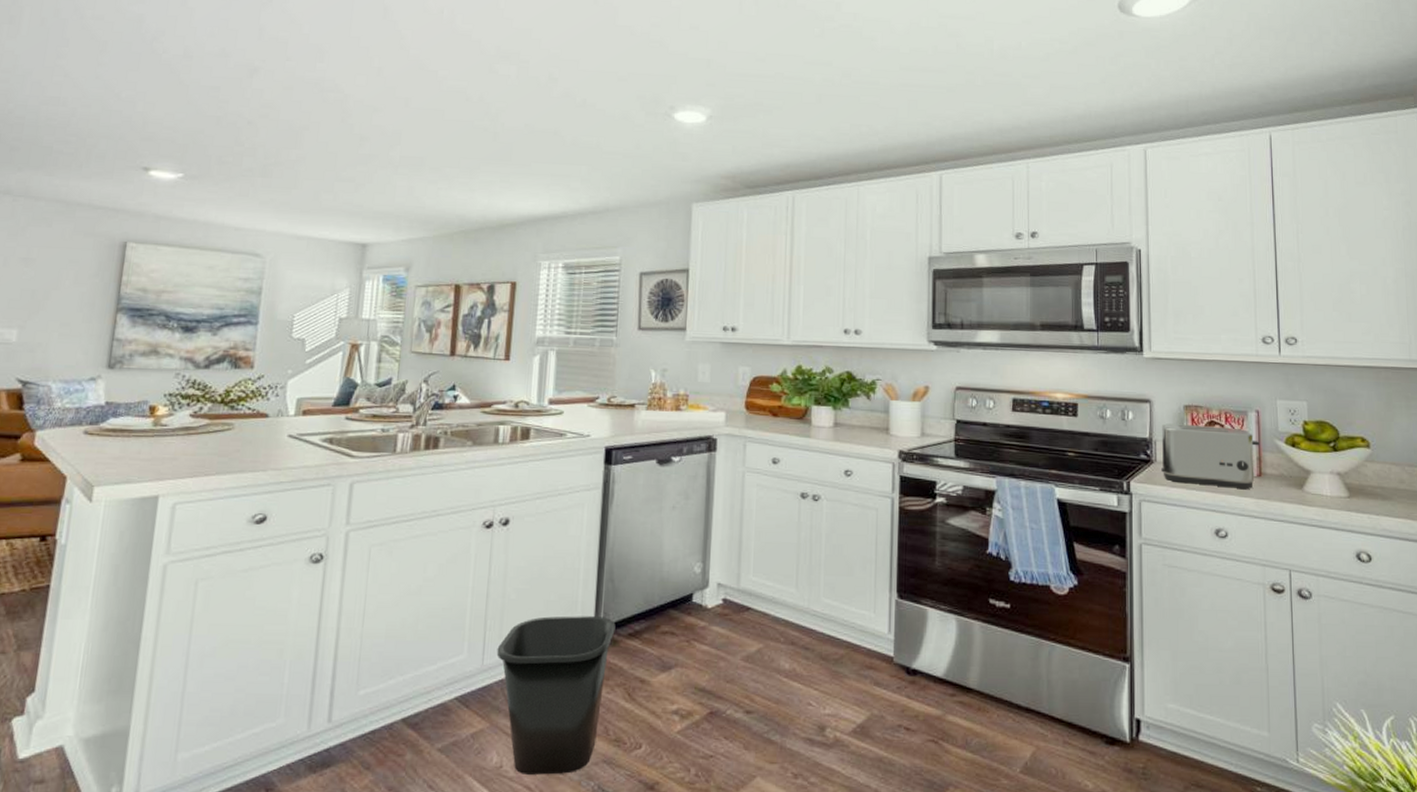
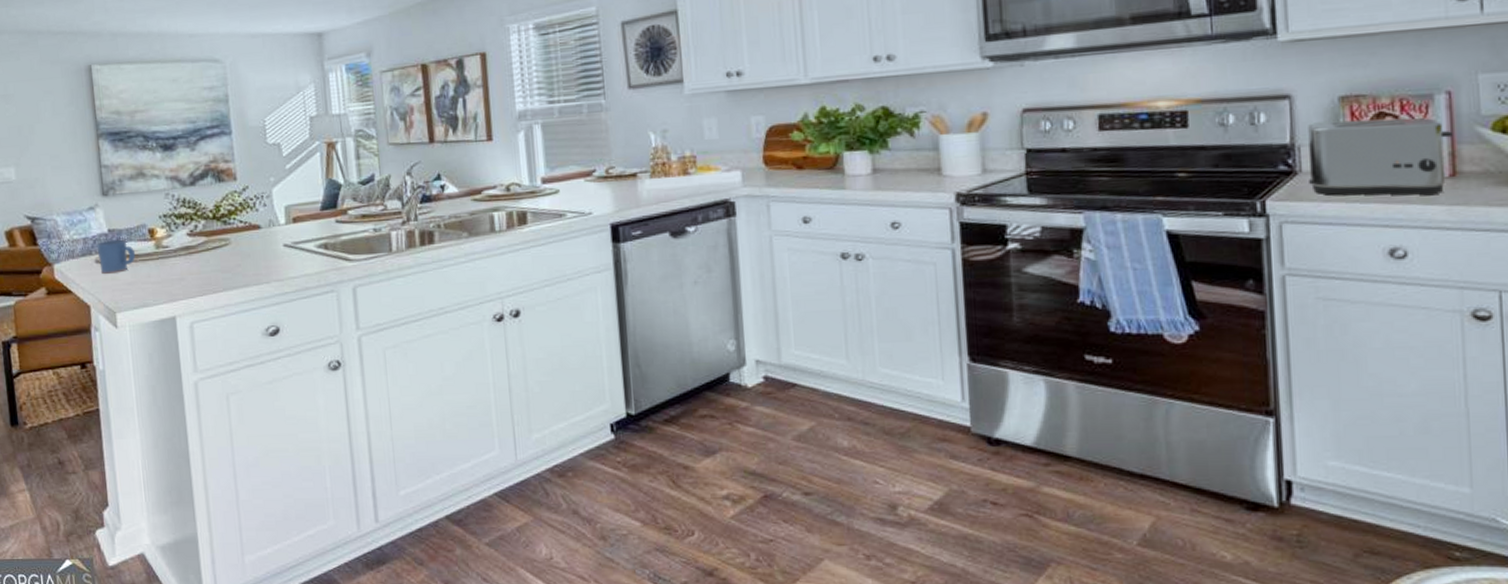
mug: none [87,412,130,446] -> present [96,239,136,274]
waste bin: present [496,616,616,775] -> none [528,404,650,565]

